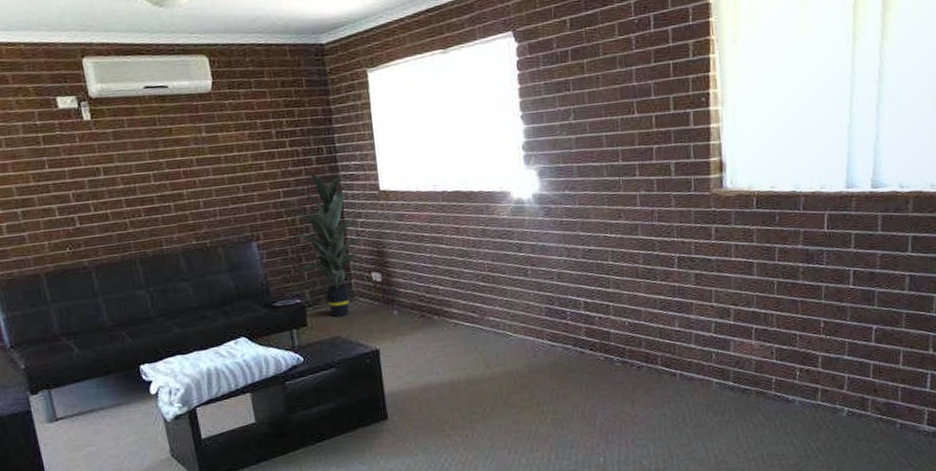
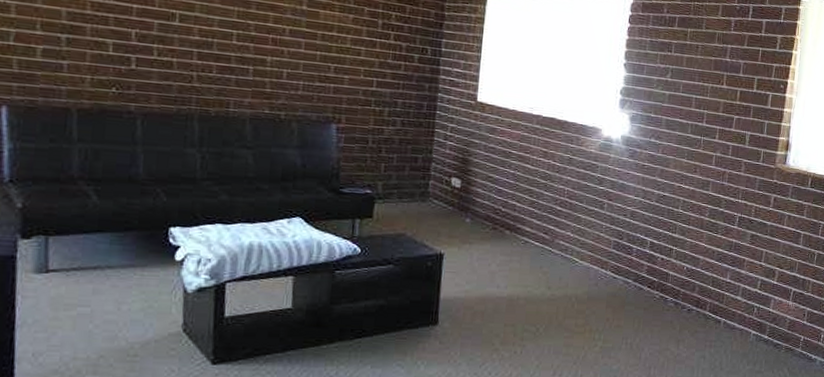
indoor plant: present [283,171,374,317] -> none [371,67,461,215]

